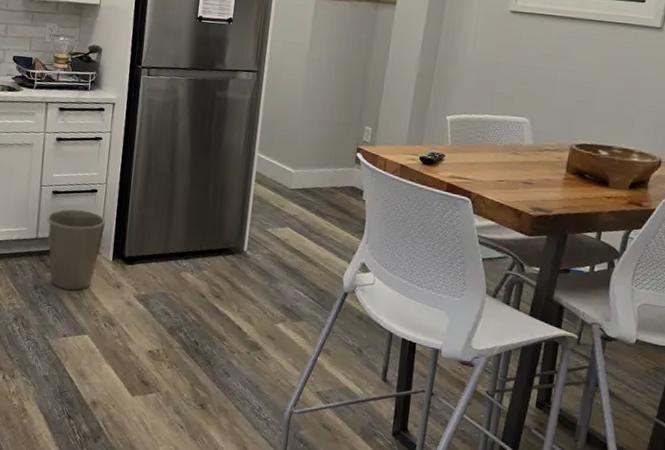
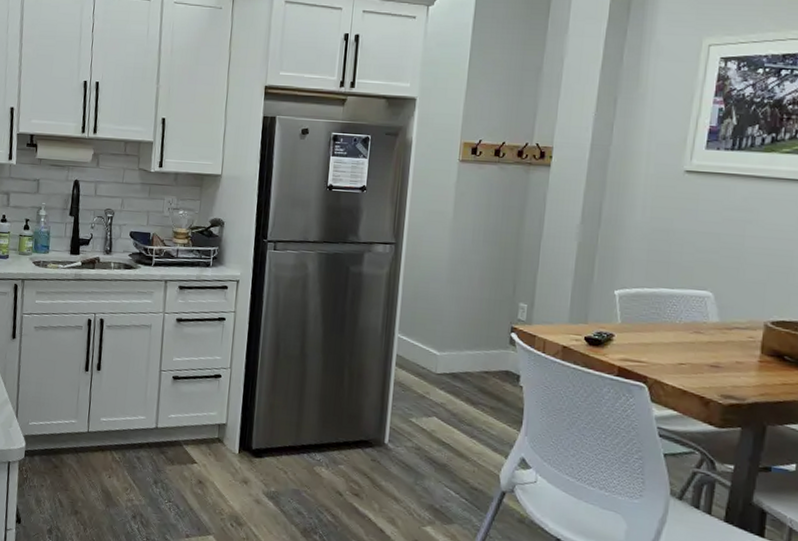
trash can: present [47,209,105,291] -> none [167,396,230,486]

